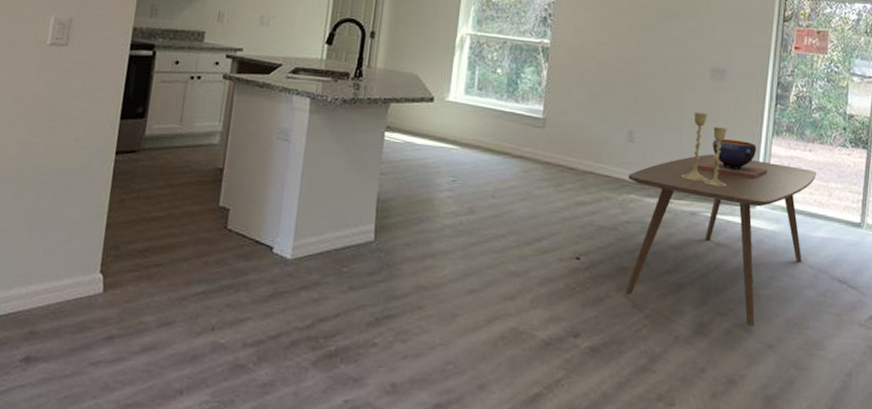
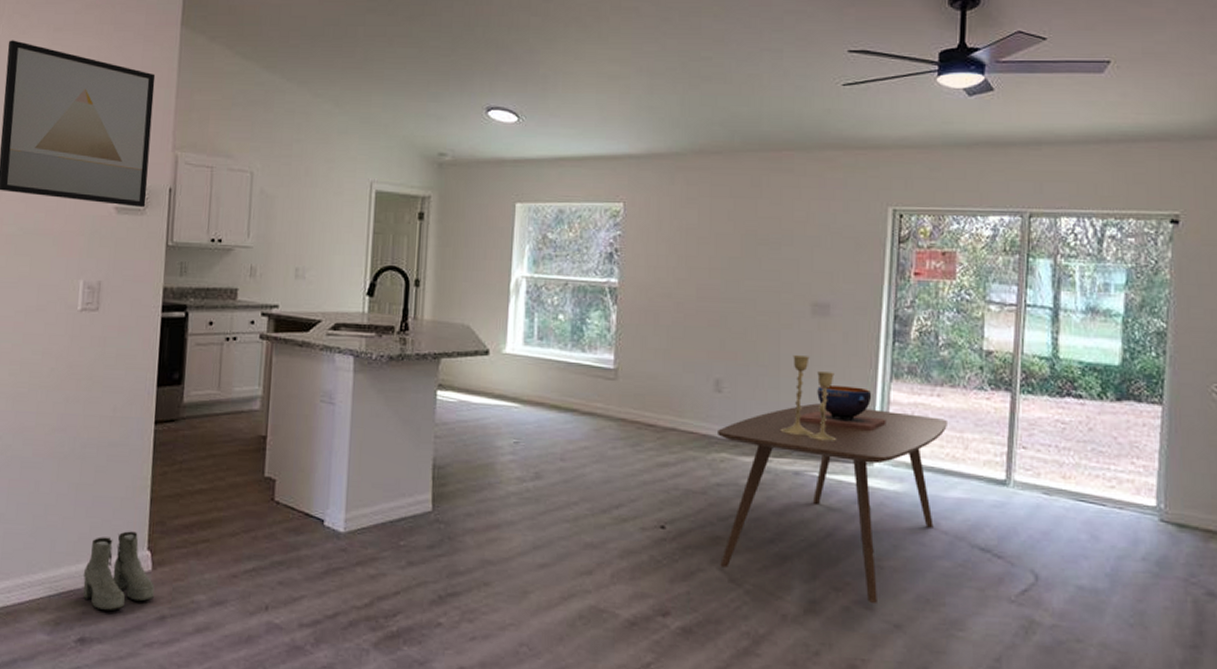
boots: none [32,255,105,331] -> present [83,531,155,611]

